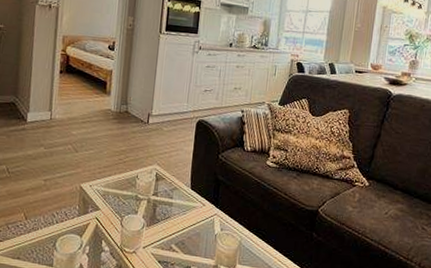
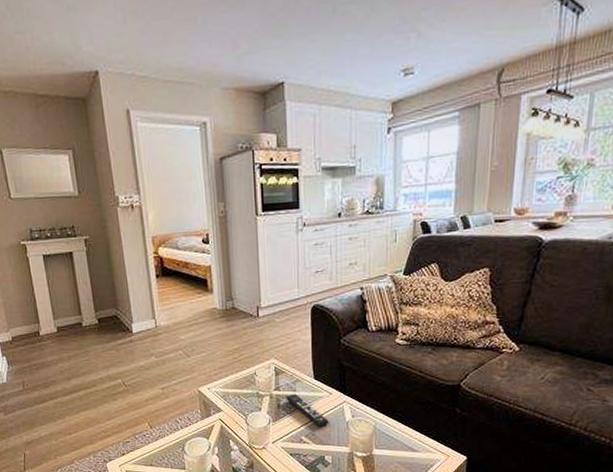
remote control: none [162,201,200,236] -> present [286,394,329,426]

